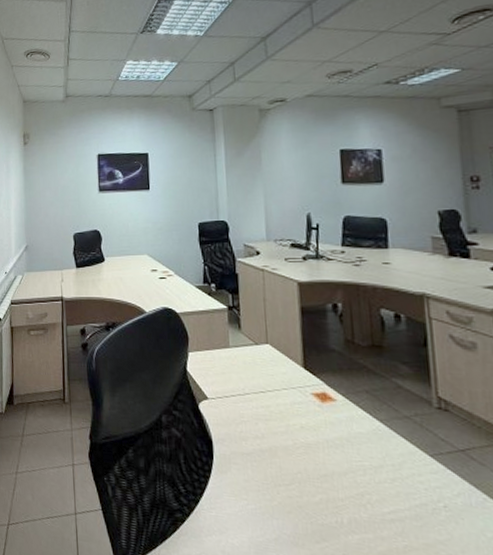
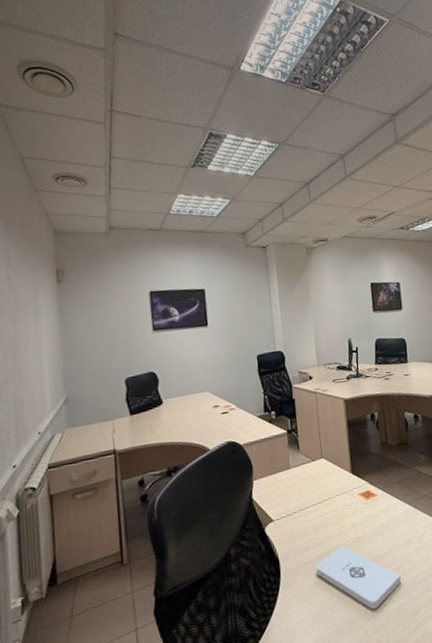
notepad: none [253,446,366,533] -> present [315,545,402,610]

